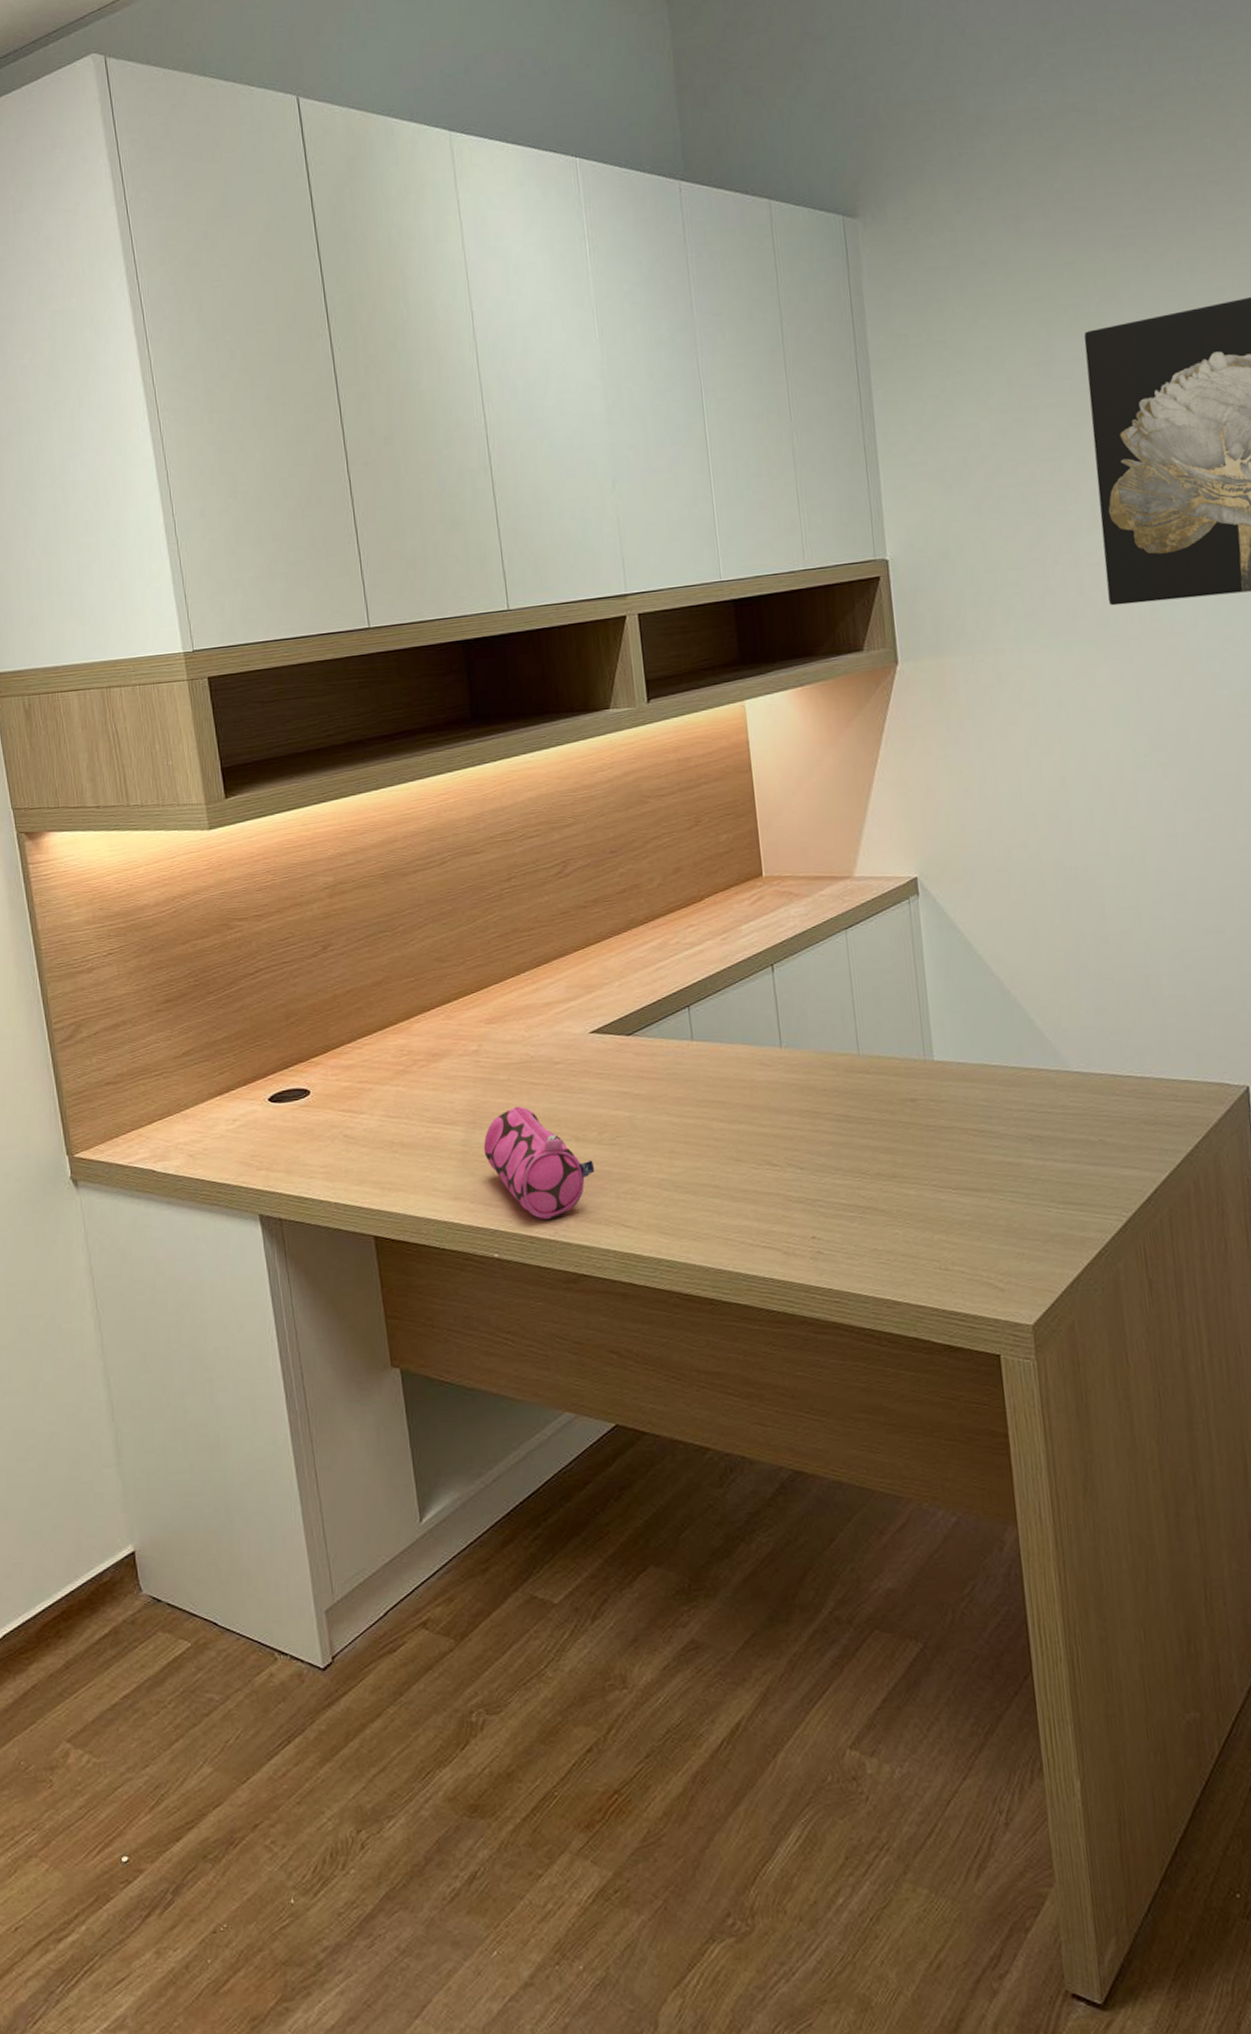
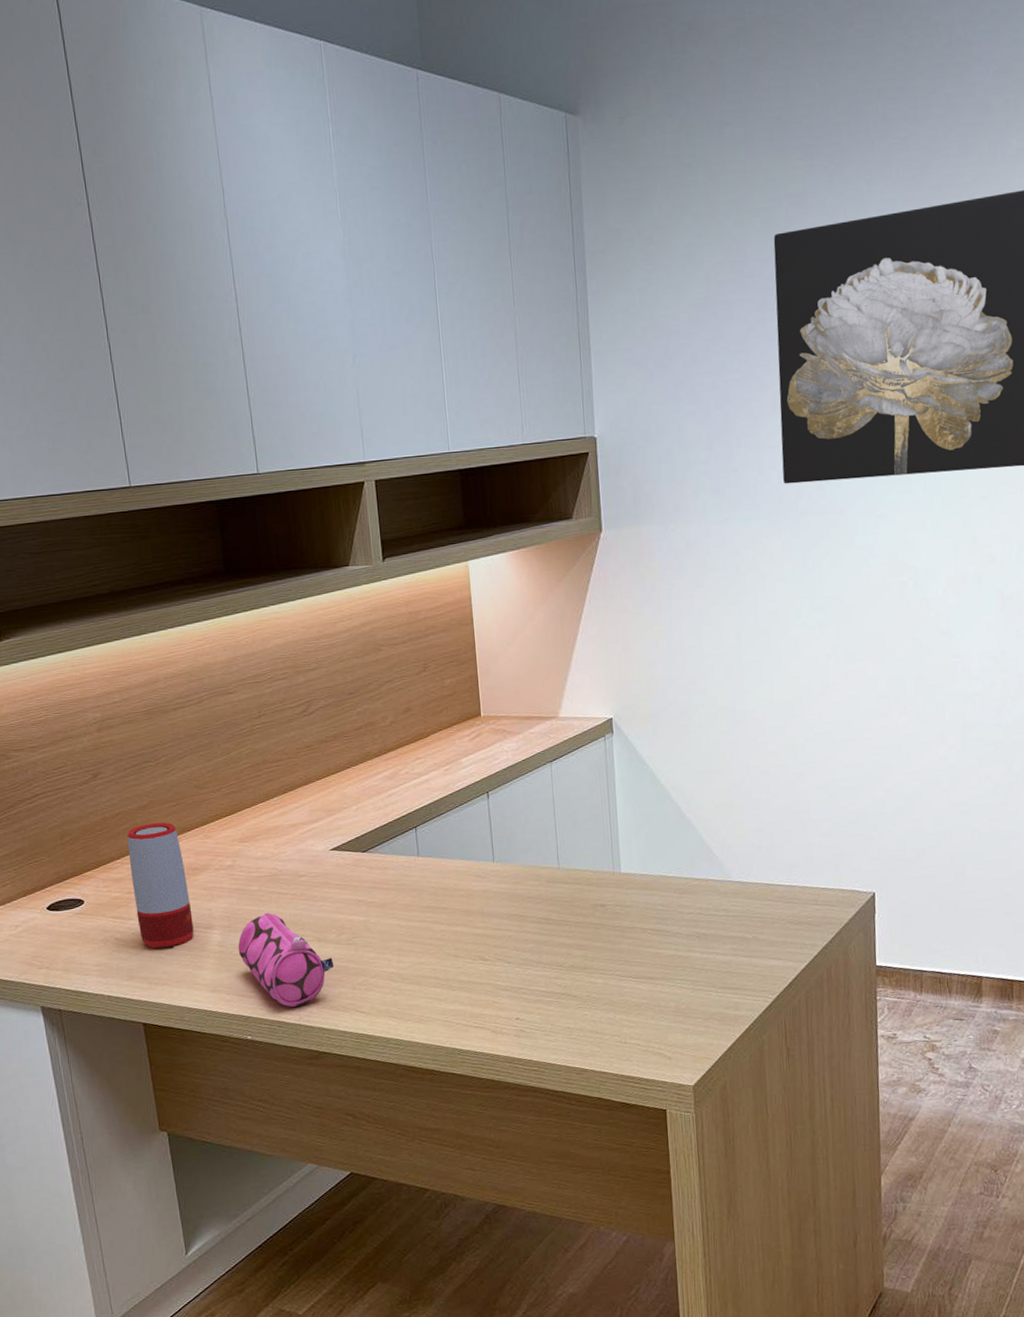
speaker: none [359,1000,434,1148] -> present [127,822,194,949]

